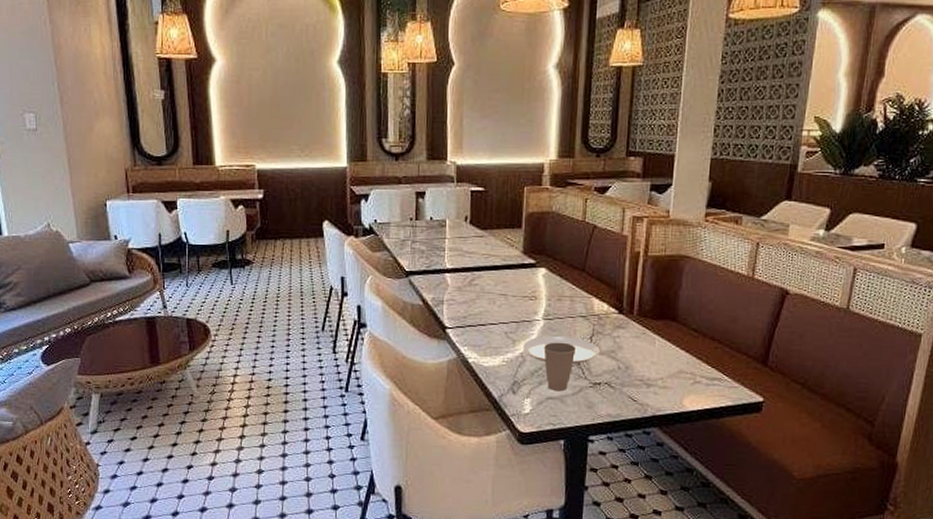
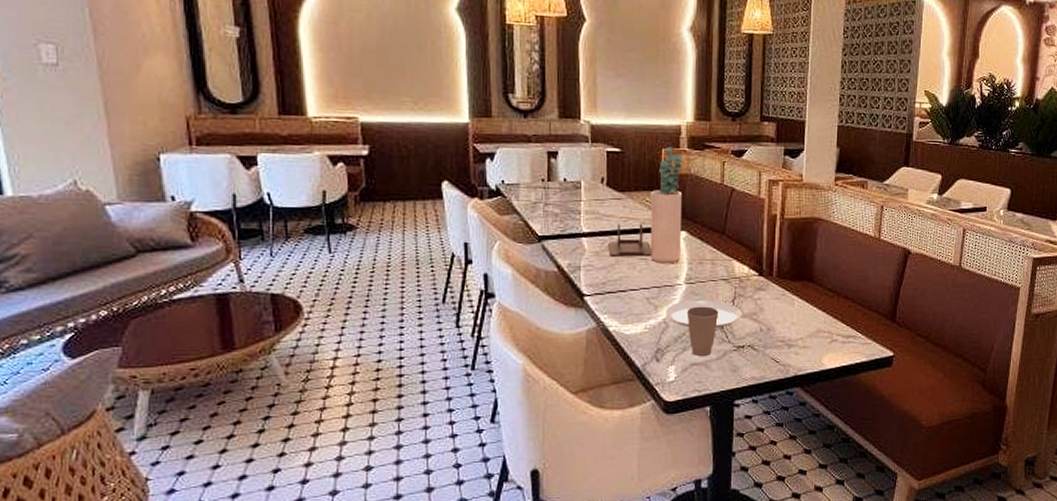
napkin holder: none [470,259,512,292] -> present [608,223,653,257]
vase: none [510,179,545,299] -> present [650,141,683,263]

